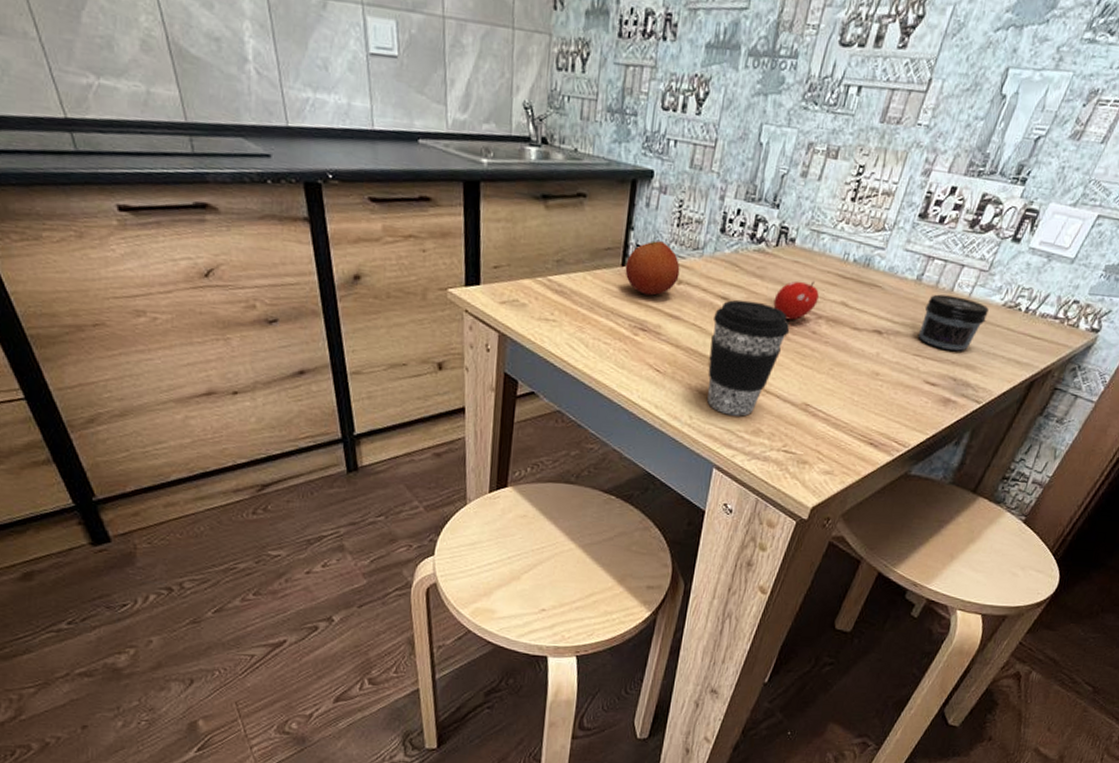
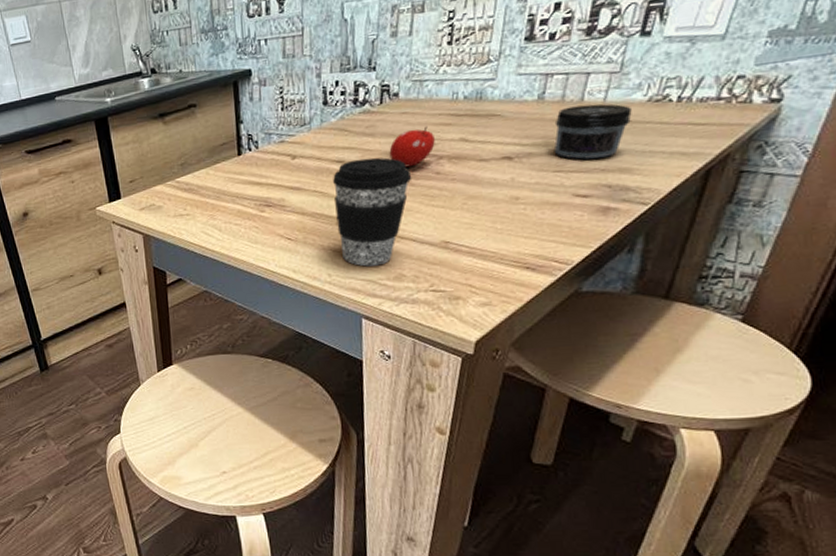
fruit: present [625,240,680,296] -> none [241,126,293,176]

